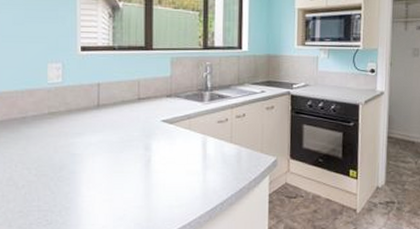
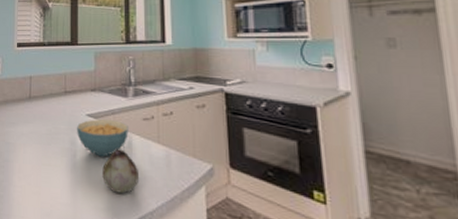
cereal bowl: none [150,124,204,159] -> present [76,119,128,157]
fruit: none [177,151,212,190] -> present [102,149,138,194]

